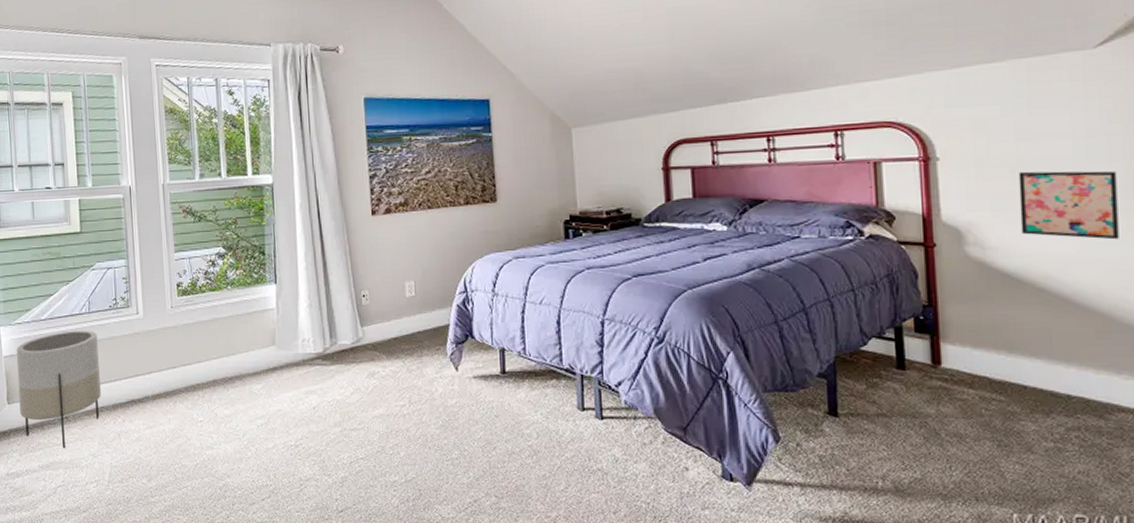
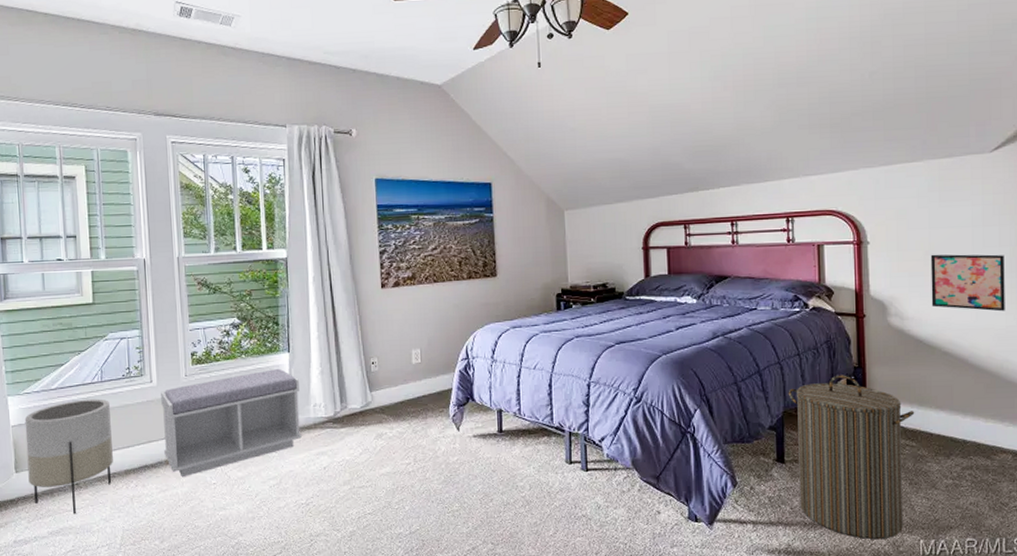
bench: none [147,300,290,414] -> present [161,368,302,478]
laundry hamper: none [840,314,1003,511] -> present [788,375,915,540]

